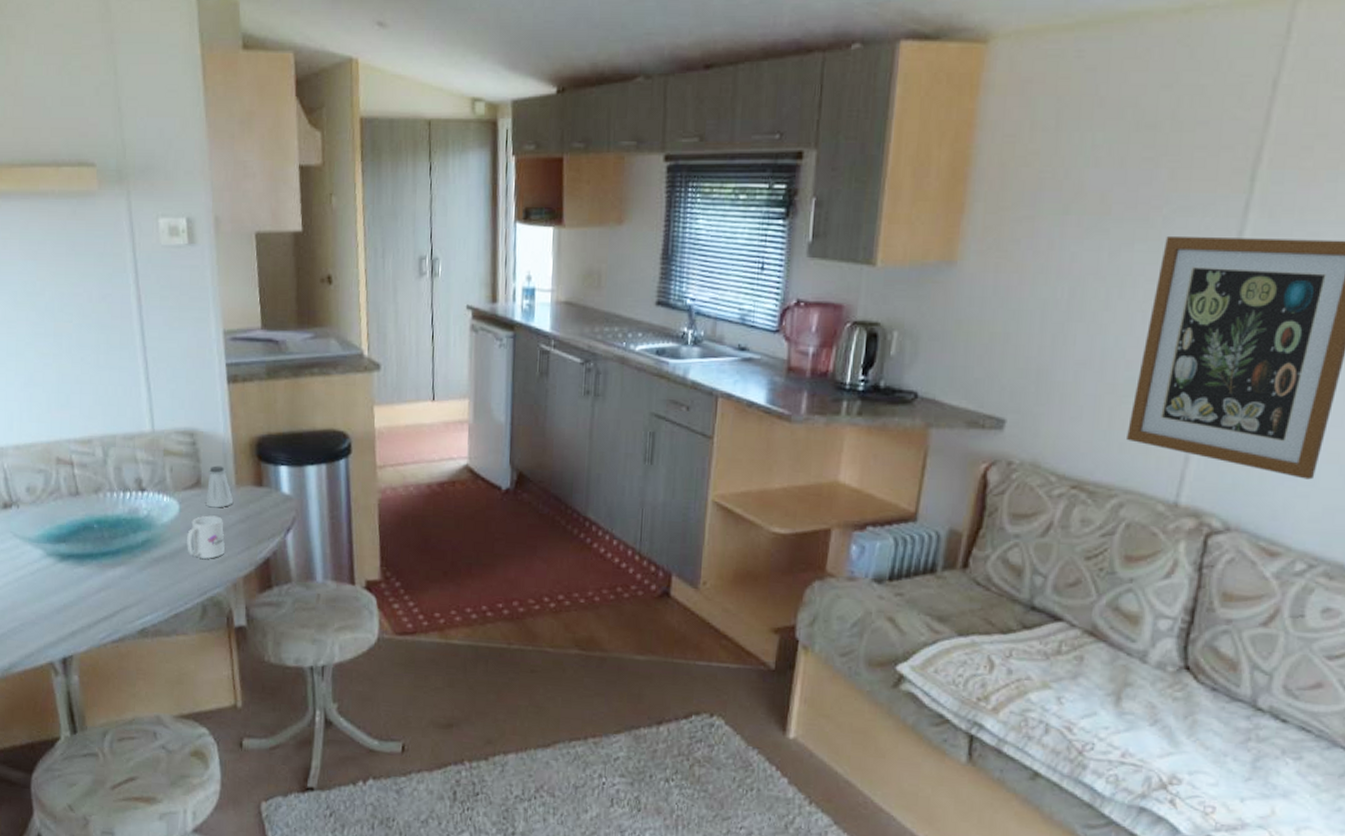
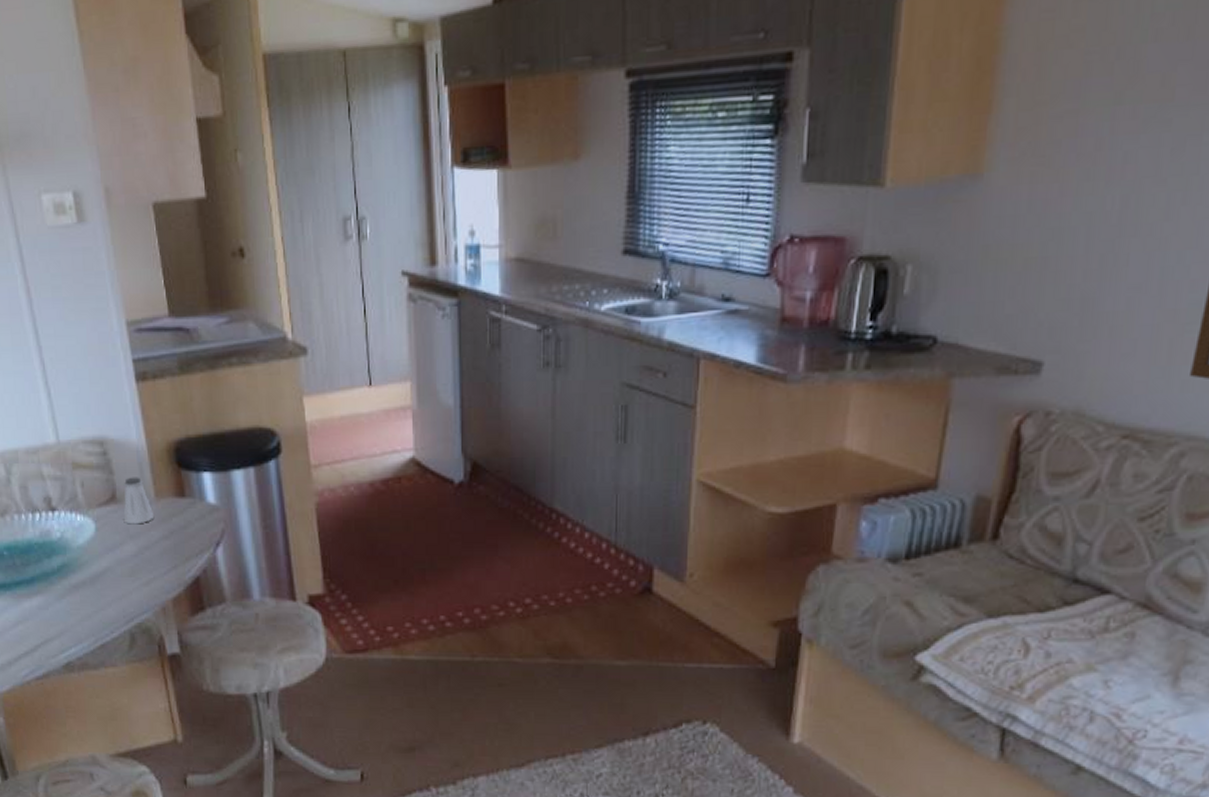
mug: present [187,515,225,559] -> none [106,533,149,582]

